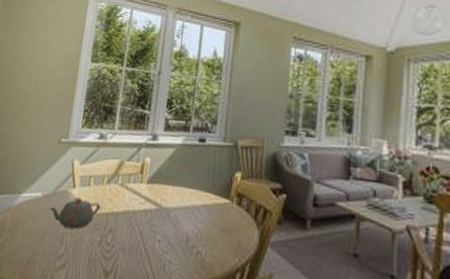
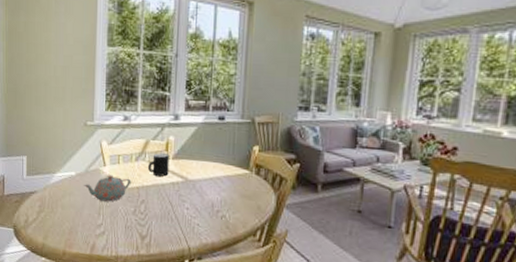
mug: none [119,175,144,203] -> present [147,153,170,177]

